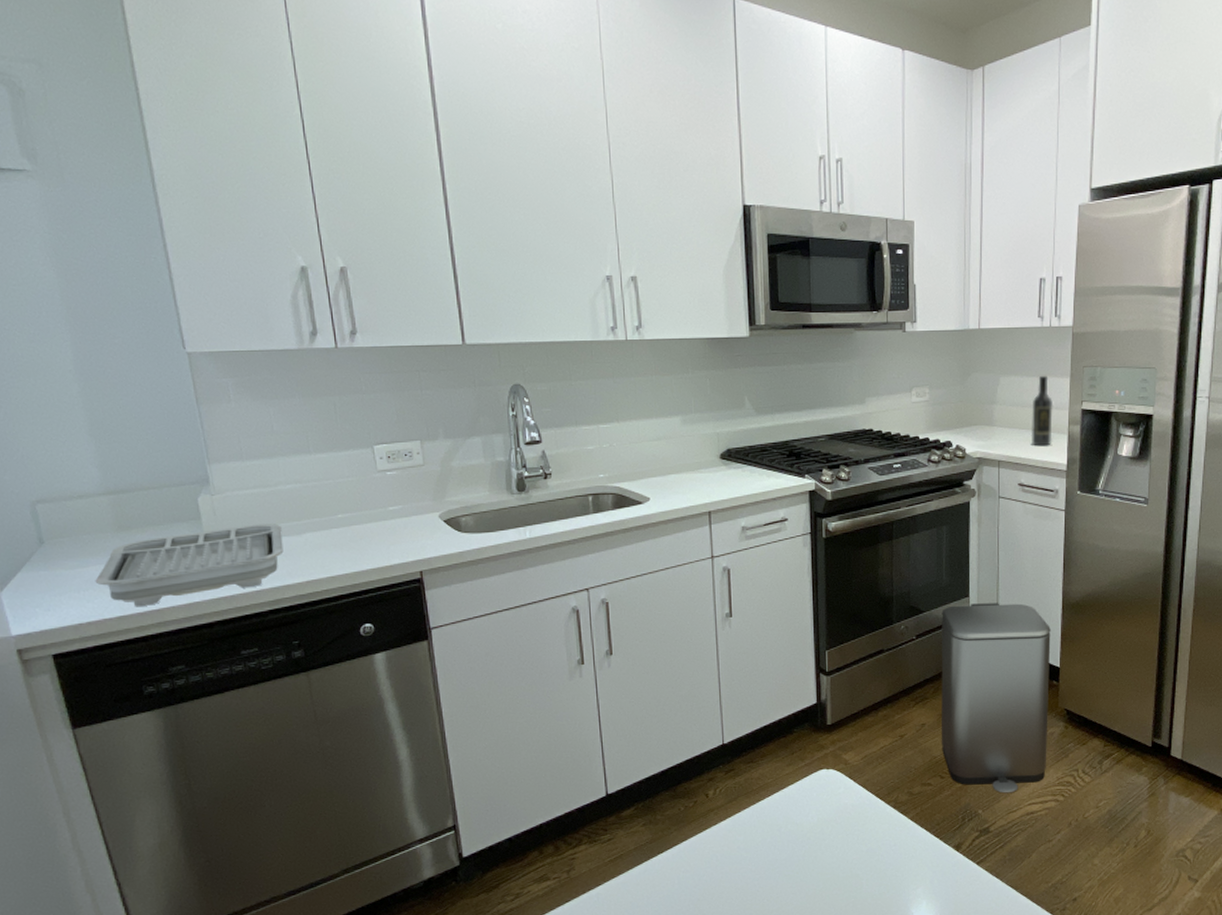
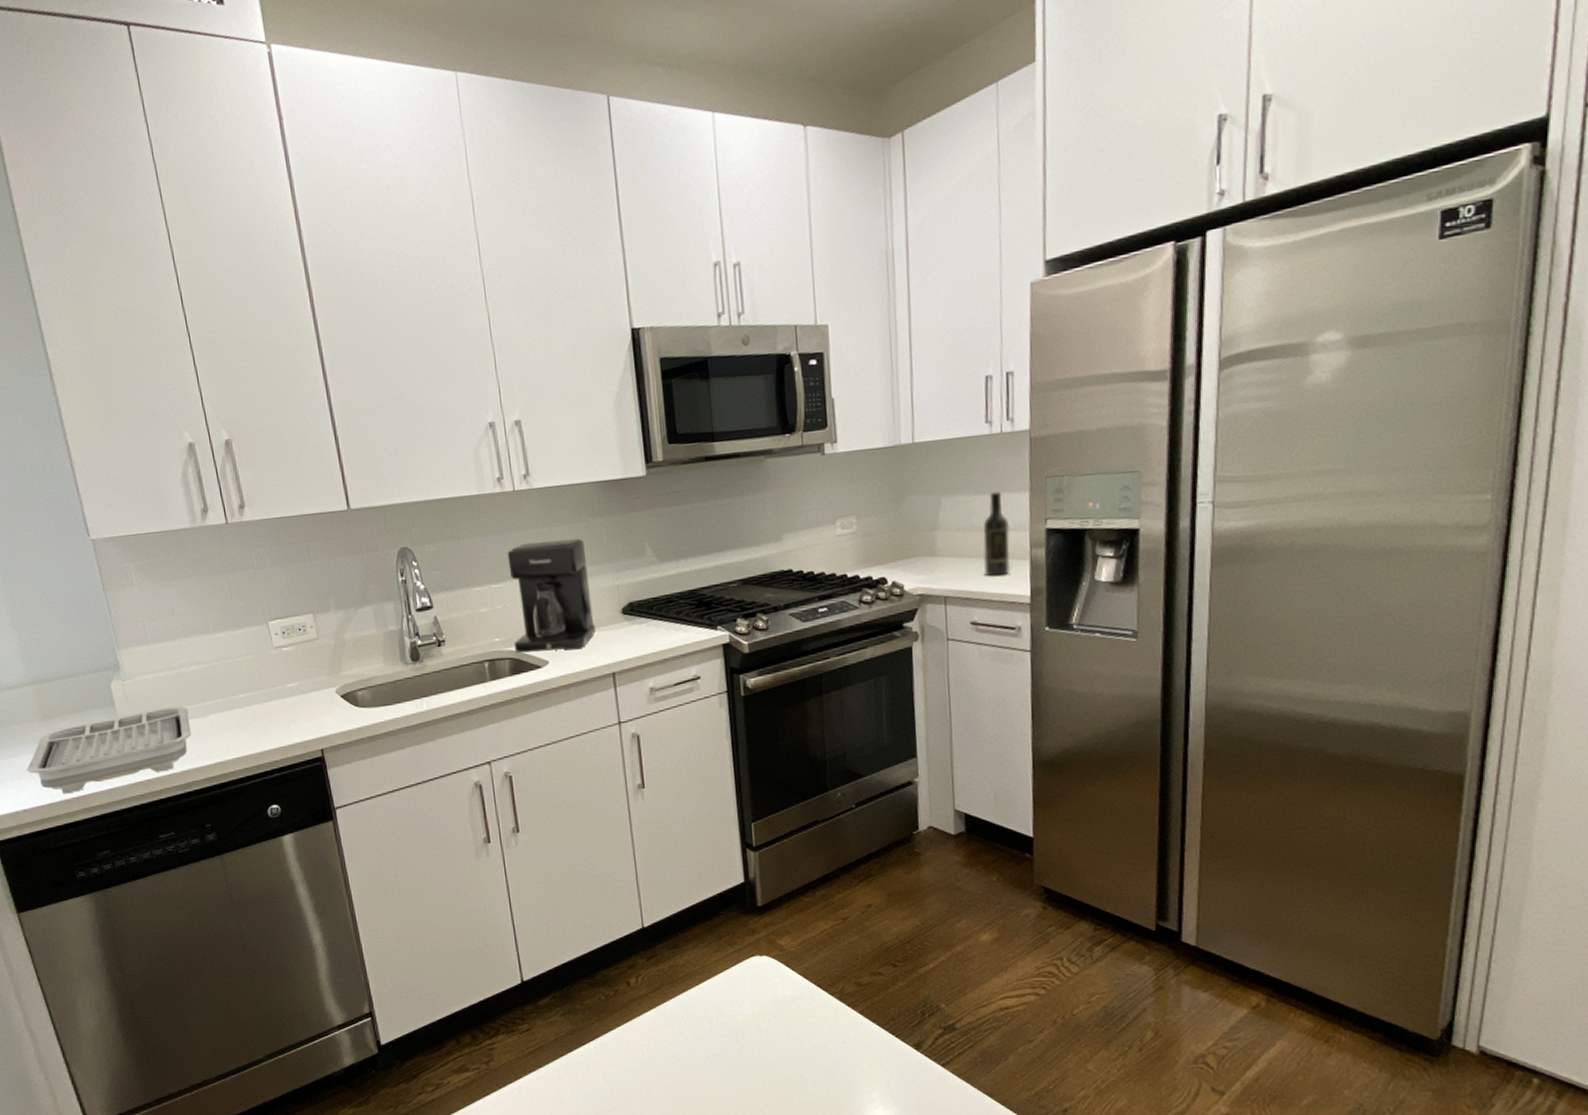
coffee maker: none [616,388,695,489] -> present [507,539,596,653]
pedal bin: present [941,603,1051,794] -> none [884,763,1022,985]

